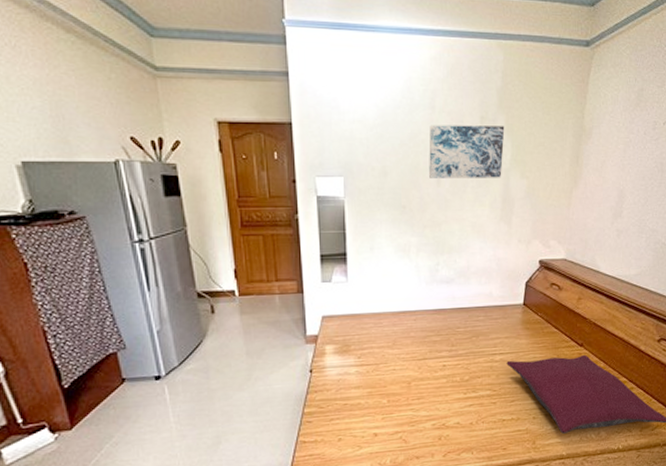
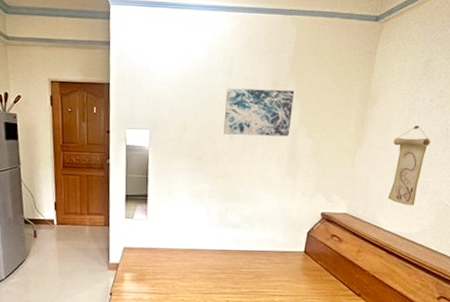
wall scroll: none [606,160,647,246] -> present [388,125,431,205]

